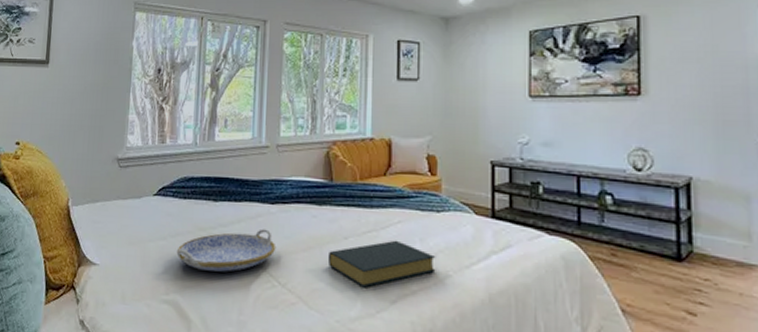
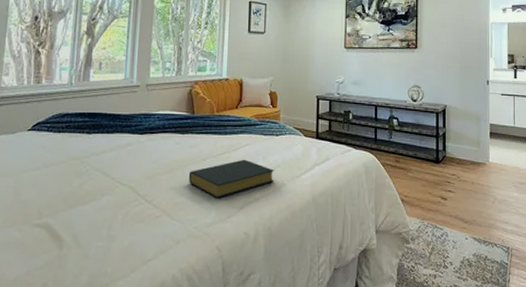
serving tray: present [176,228,276,272] -> none [50,155,144,195]

